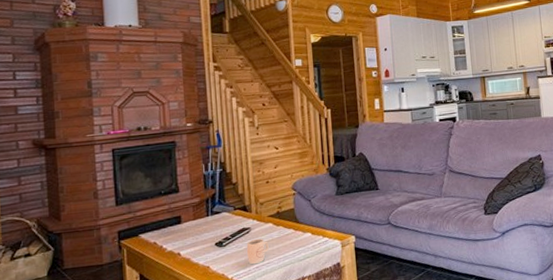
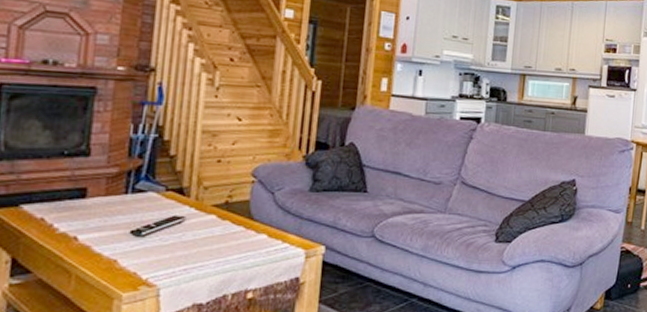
mug: present [246,238,269,265] -> none [173,232,206,266]

